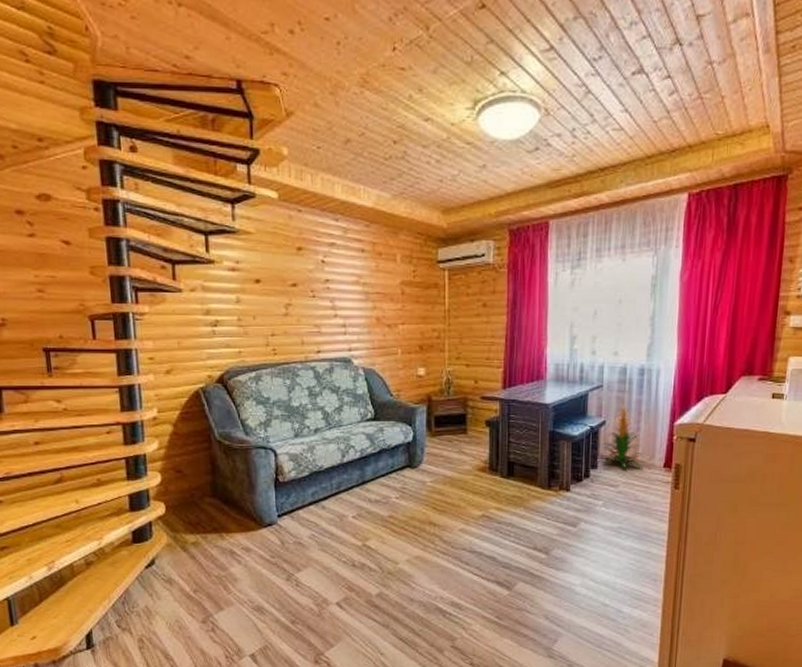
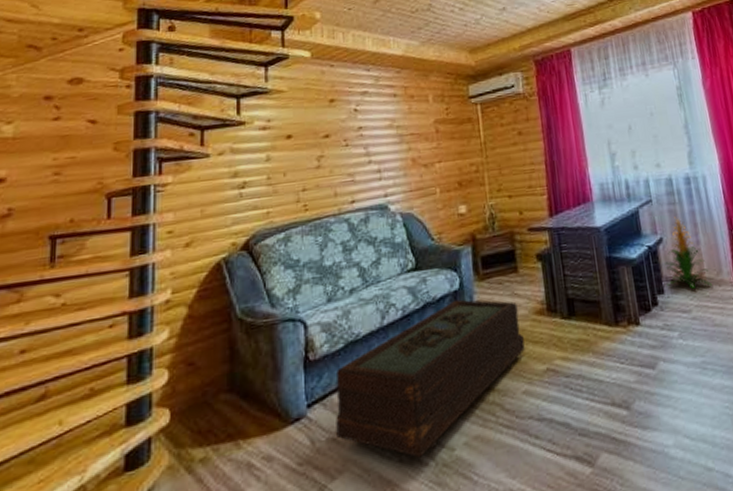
coffee table: none [301,450,465,565] -> present [336,299,525,458]

